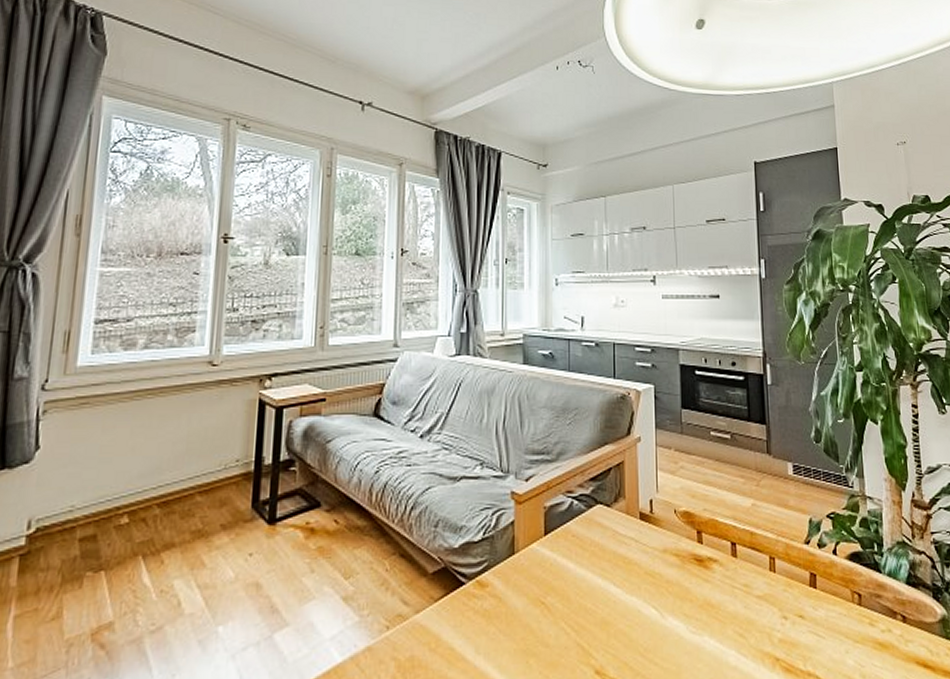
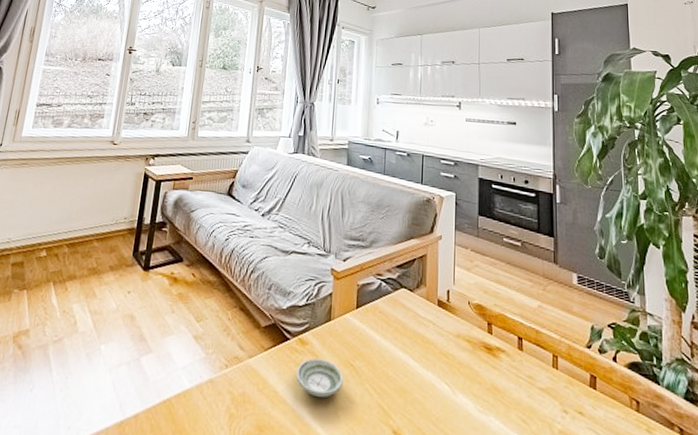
saucer: none [475,600,534,648] -> present [295,358,344,398]

